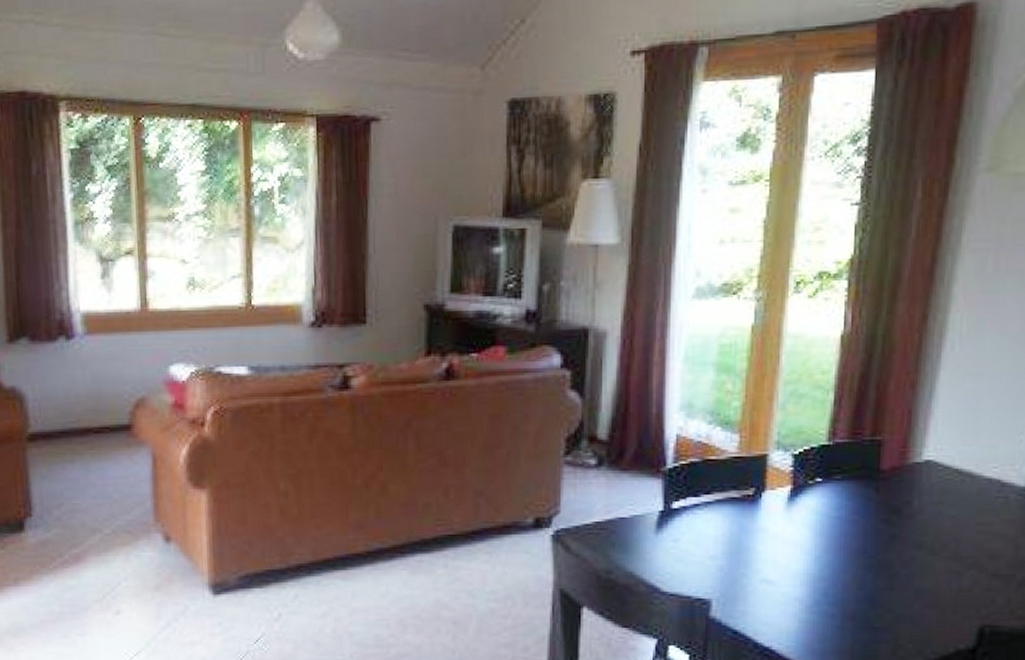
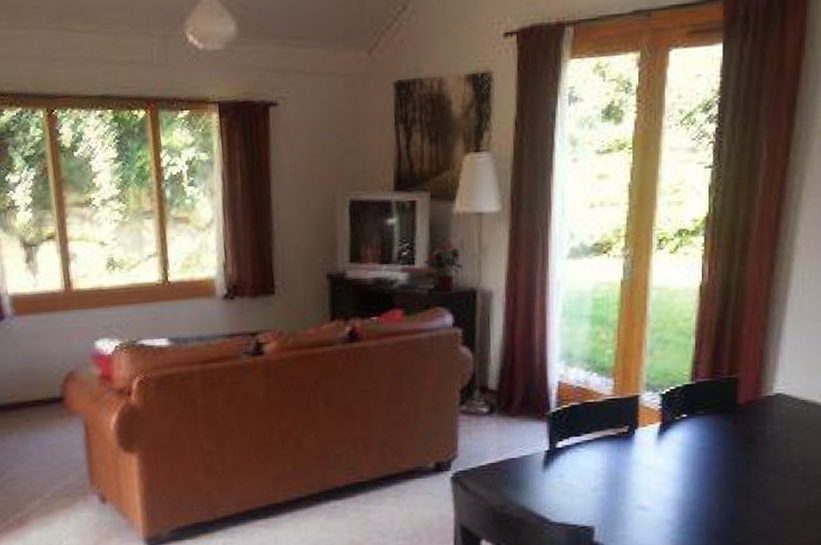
books: none [501,299,545,326] -> present [397,265,437,290]
potted flower: none [531,276,576,330] -> present [423,243,464,292]

